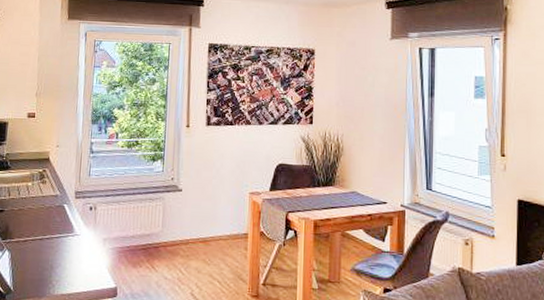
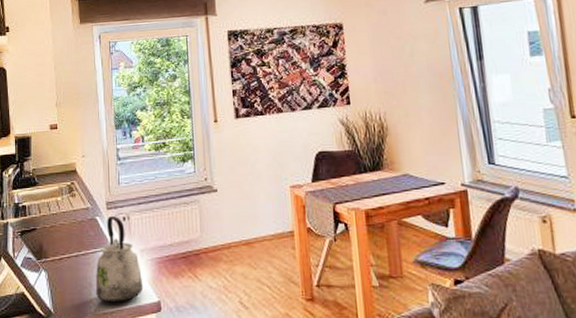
kettle: none [55,204,103,286] -> present [95,215,144,303]

